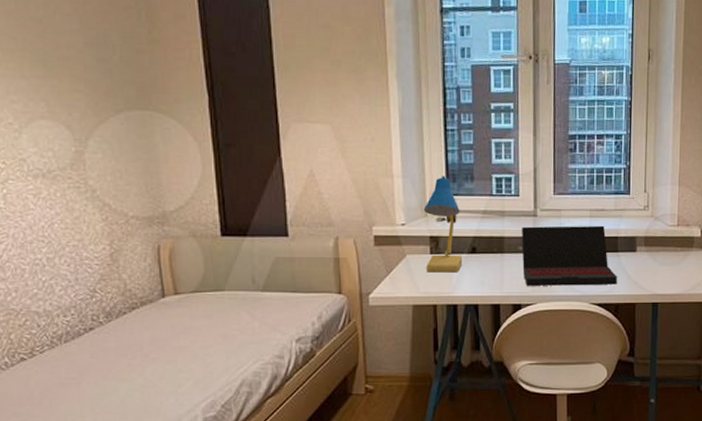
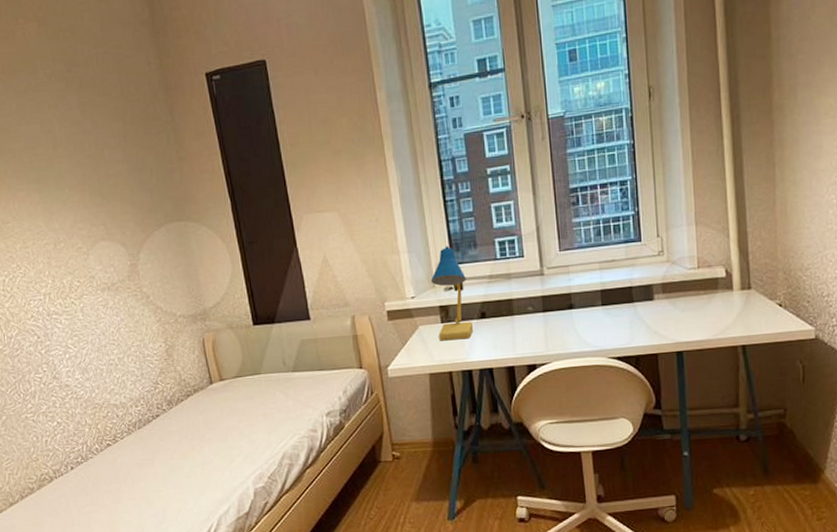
laptop: present [522,225,617,286] -> none [530,276,635,346]

